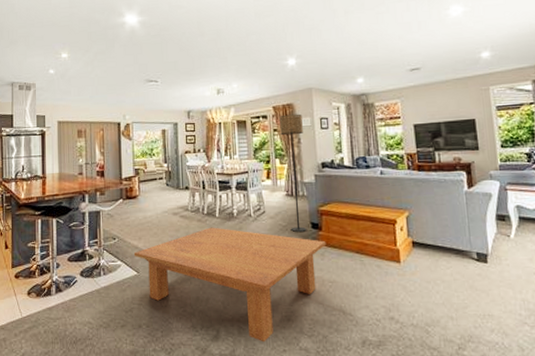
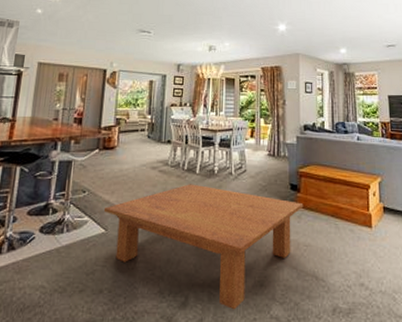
floor lamp: present [279,114,307,232] -> none [267,76,288,193]

